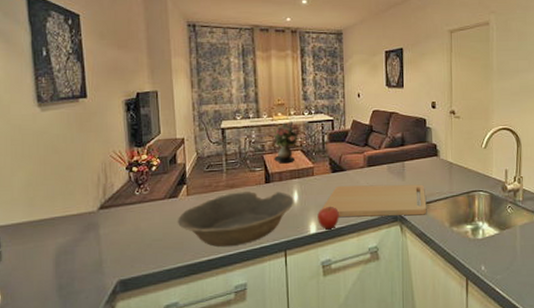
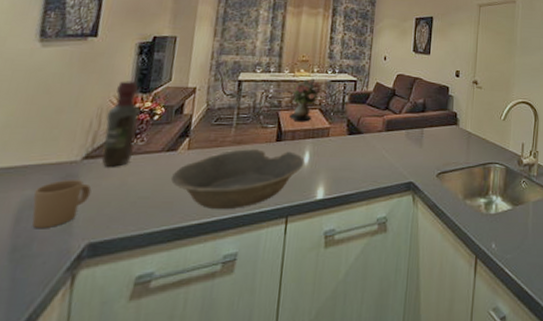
mug: none [66,227,112,271] -> present [32,179,92,229]
wine bottle: none [111,136,141,215] -> present [101,81,140,167]
fruit: present [317,206,340,230] -> none [326,170,351,196]
cutting board: present [321,184,427,218] -> none [332,149,442,185]

